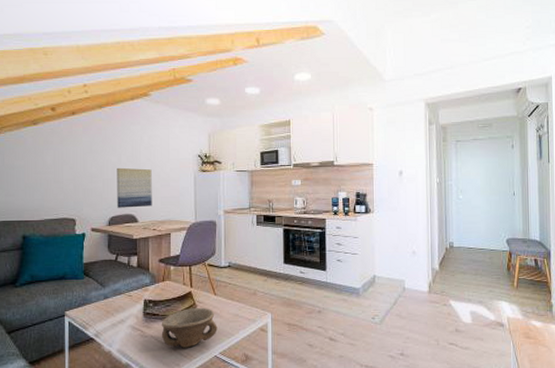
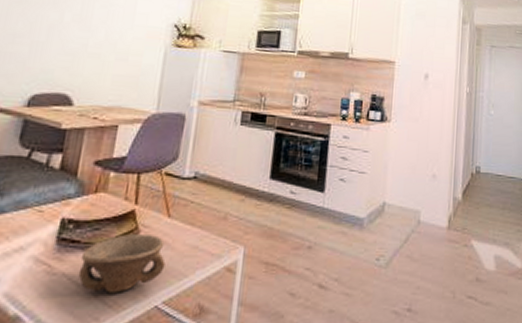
wall art: present [117,167,152,208] -> none [45,27,106,86]

